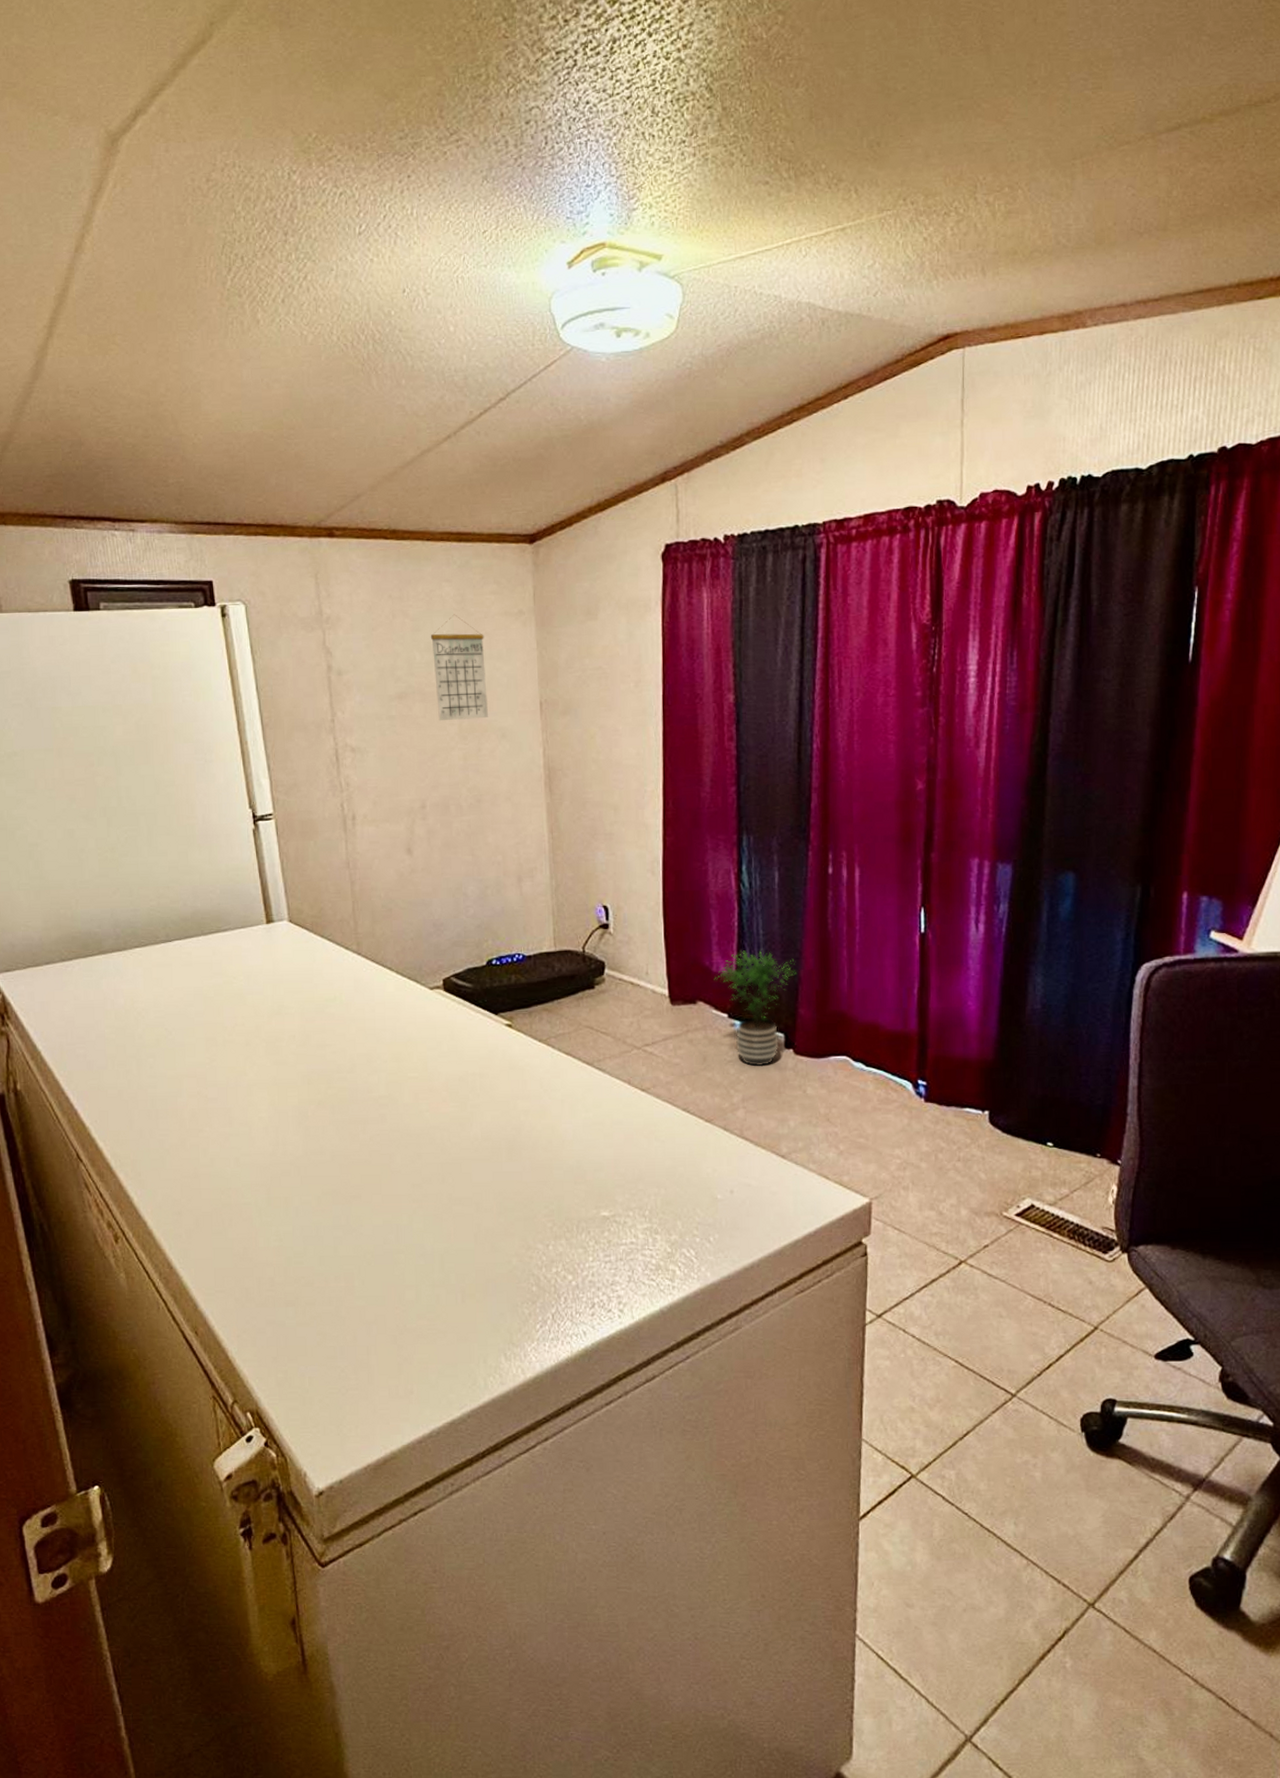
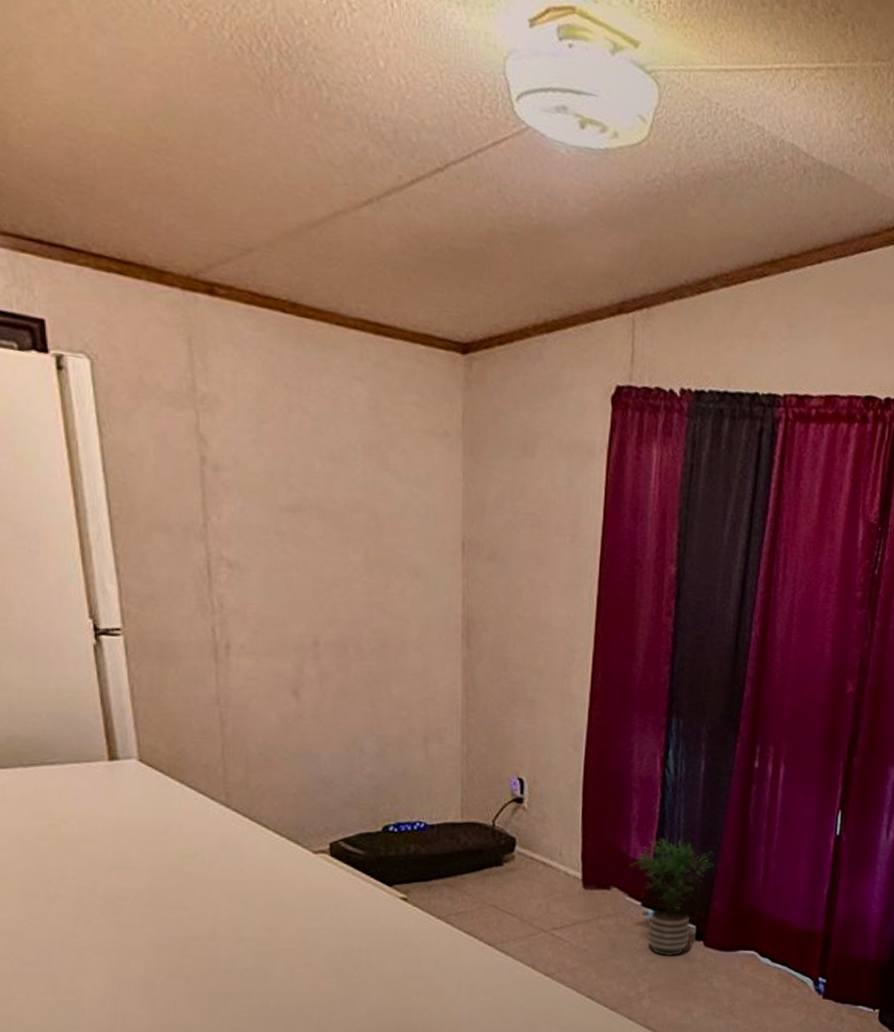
calendar: present [431,614,489,721] -> none [336,421,401,551]

